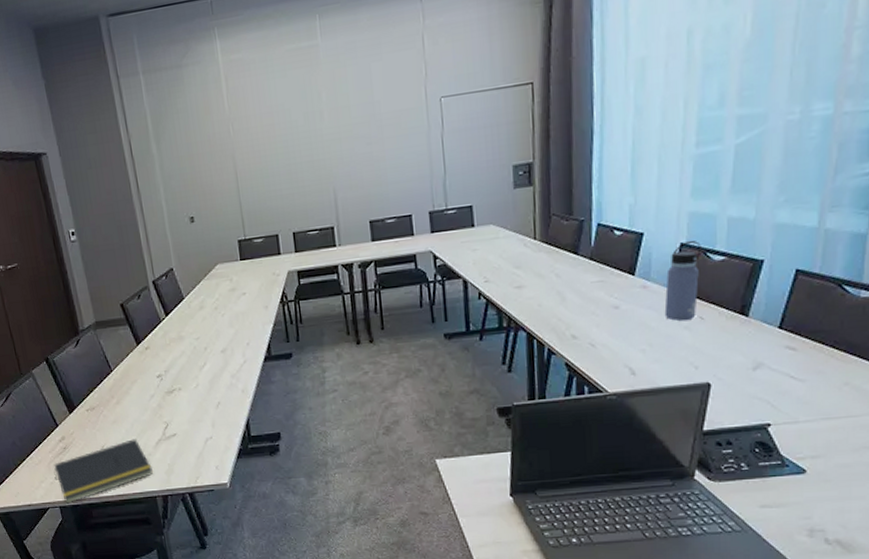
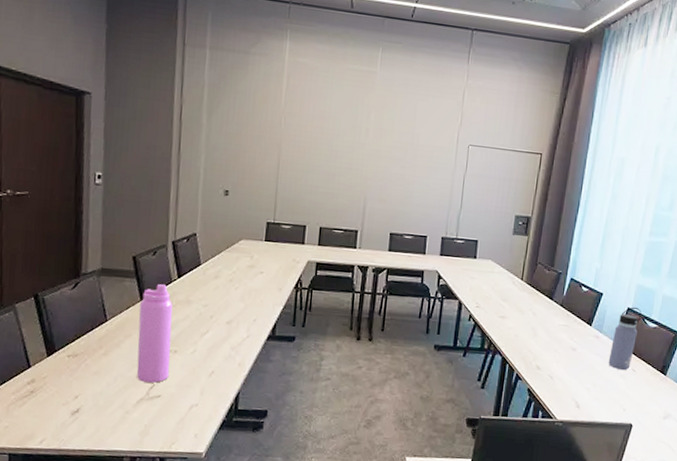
notepad: present [53,439,154,504] -> none [11,394,127,452]
water bottle: none [137,325,180,423] -> present [136,283,173,383]

